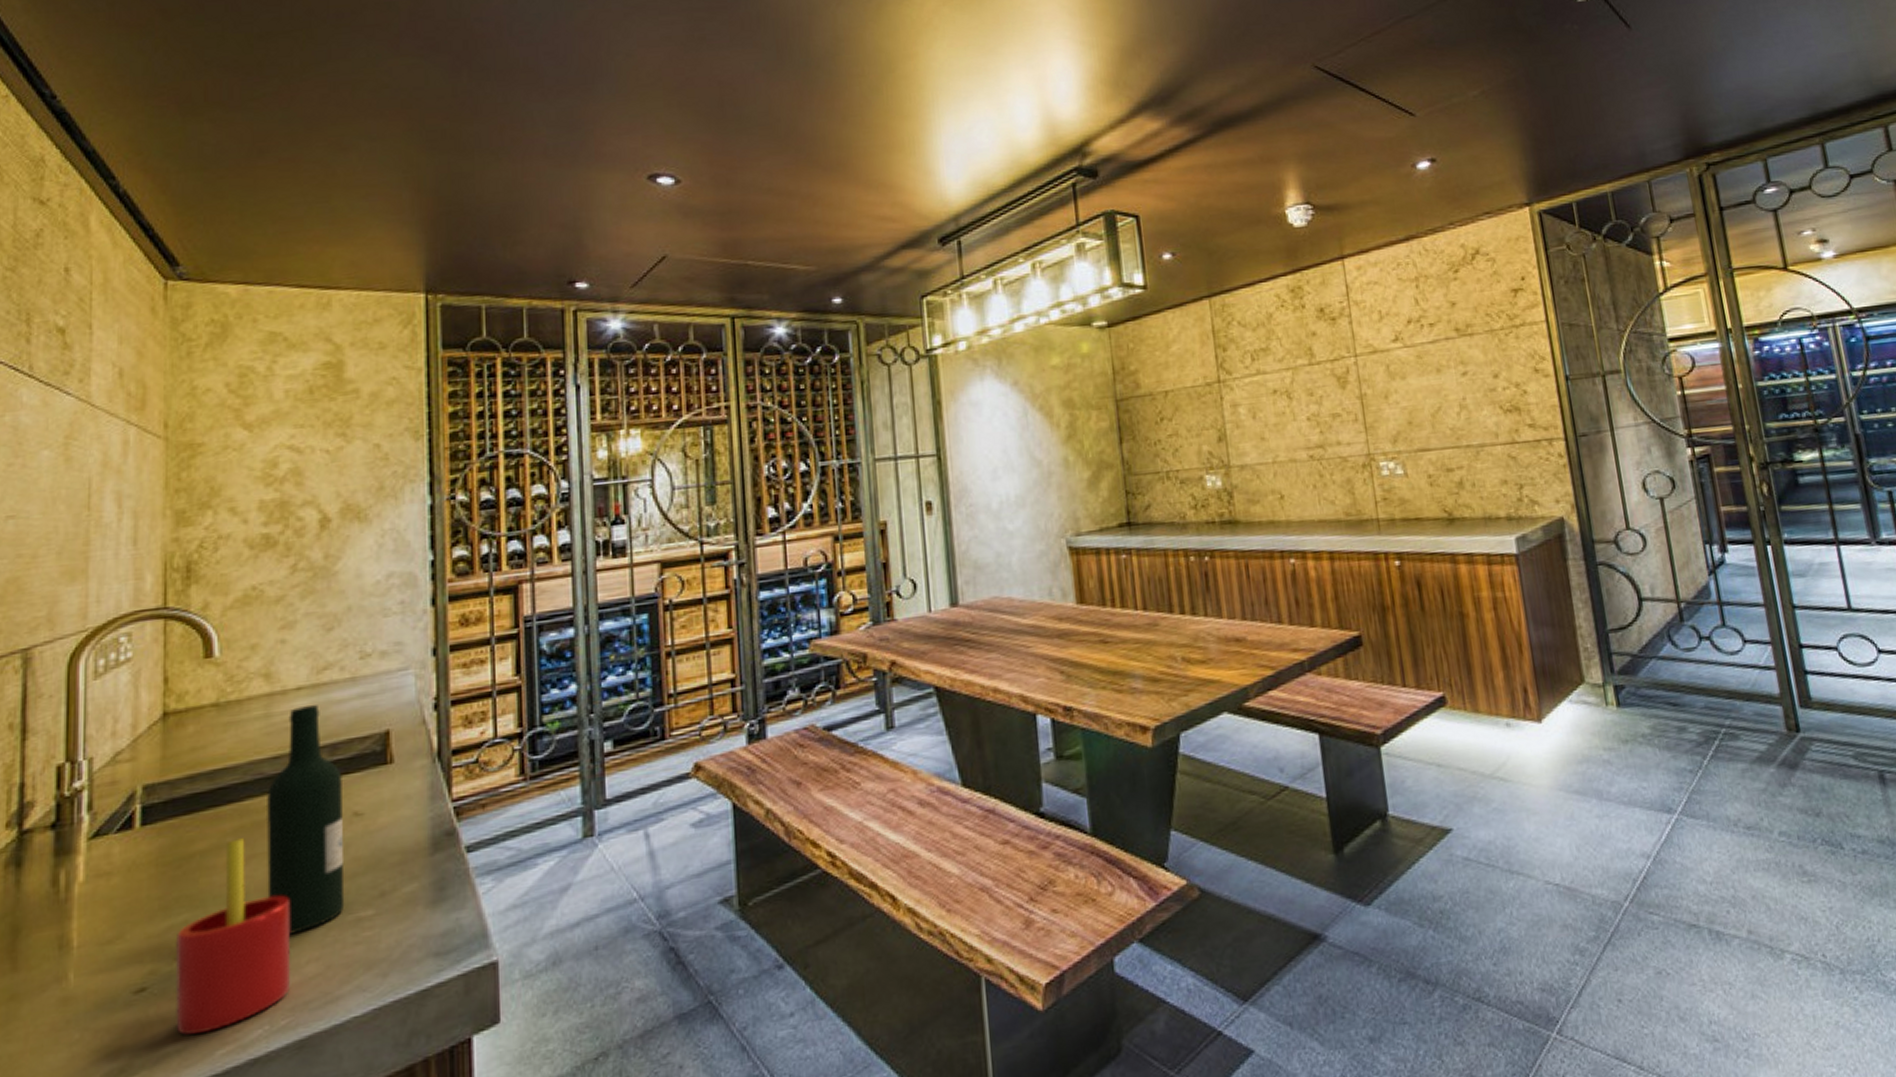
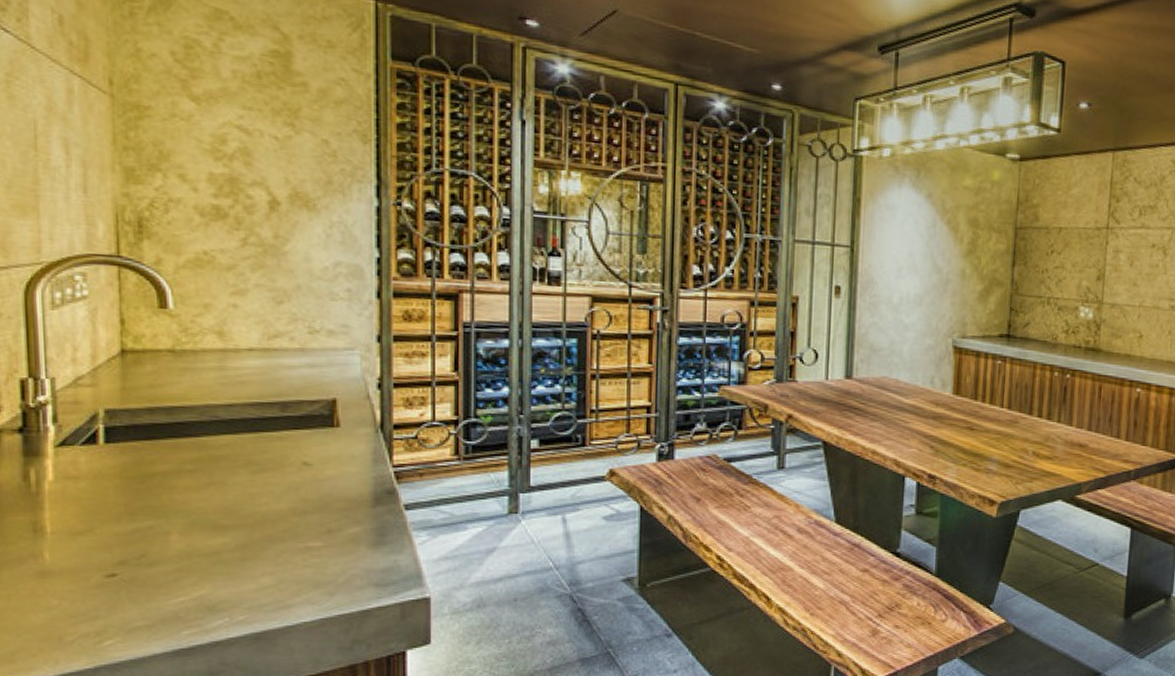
straw: present [174,838,291,1035] -> none [141,467,248,616]
wine bottle: present [265,705,345,935] -> none [221,366,296,551]

